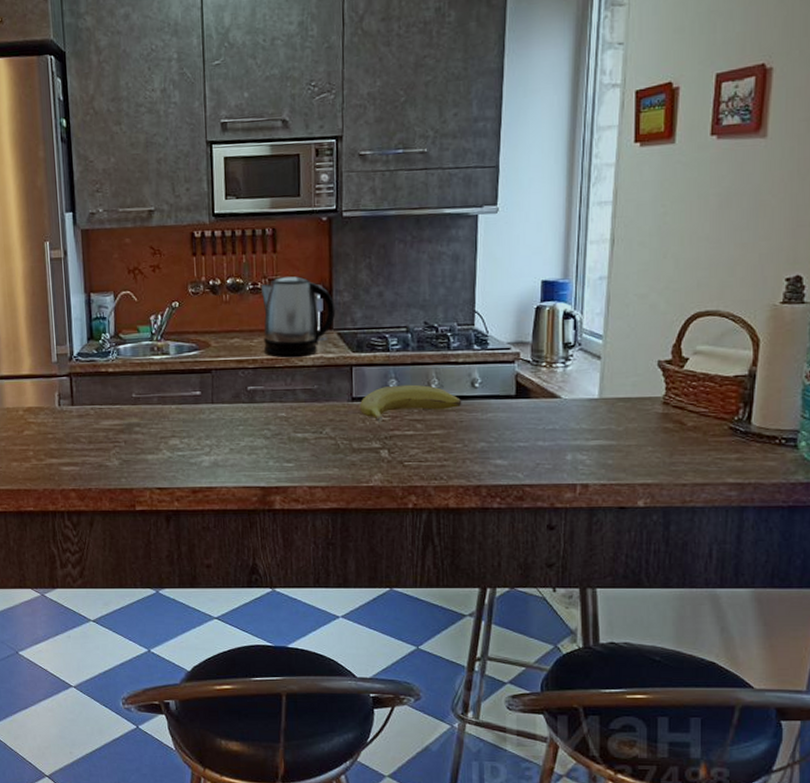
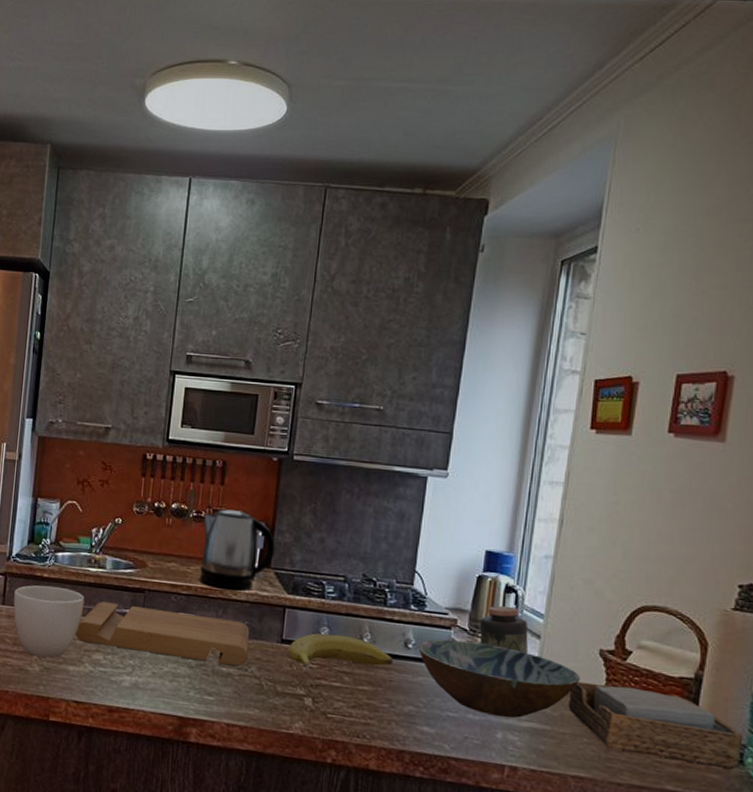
cup: none [82,379,154,451] -> present [13,585,85,658]
cutting board: none [149,386,321,431] -> present [75,601,250,666]
bowl: none [484,372,642,440] -> present [417,639,581,718]
jar: none [541,332,591,376] -> present [479,605,529,654]
napkin holder: none [631,392,796,455] -> present [568,681,743,769]

